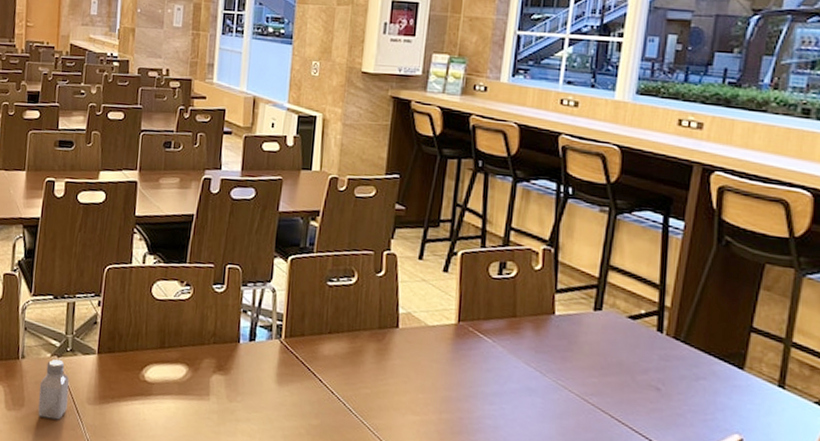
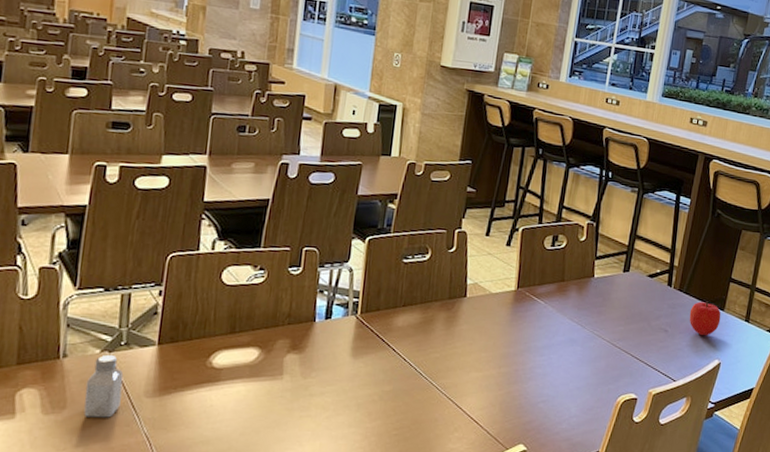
fruit: none [691,355,740,402] -> present [689,301,721,336]

